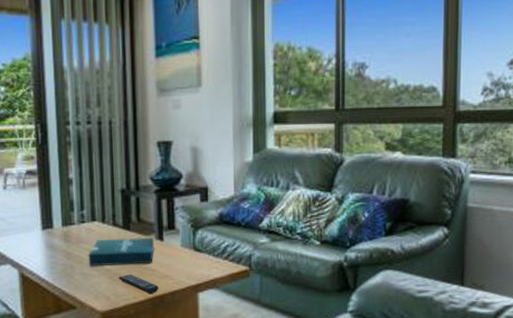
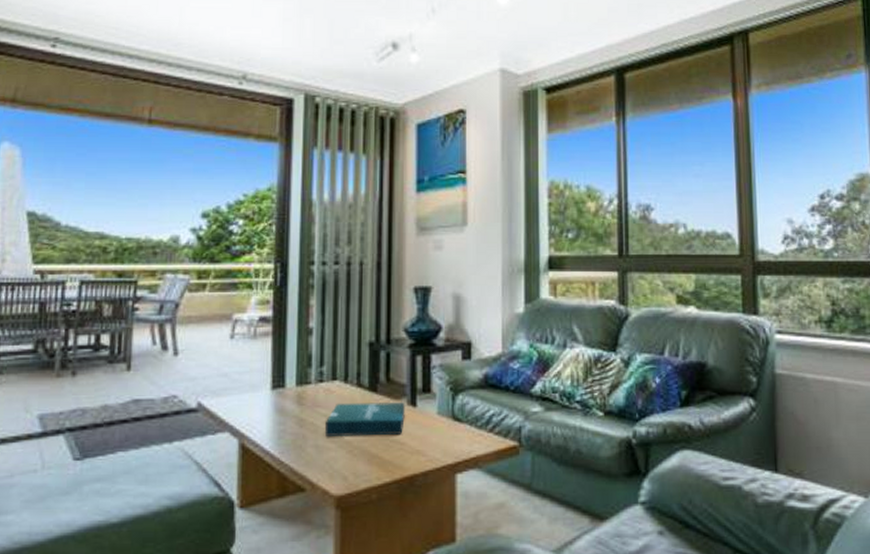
remote control: present [118,273,159,294] -> none [359,447,408,474]

